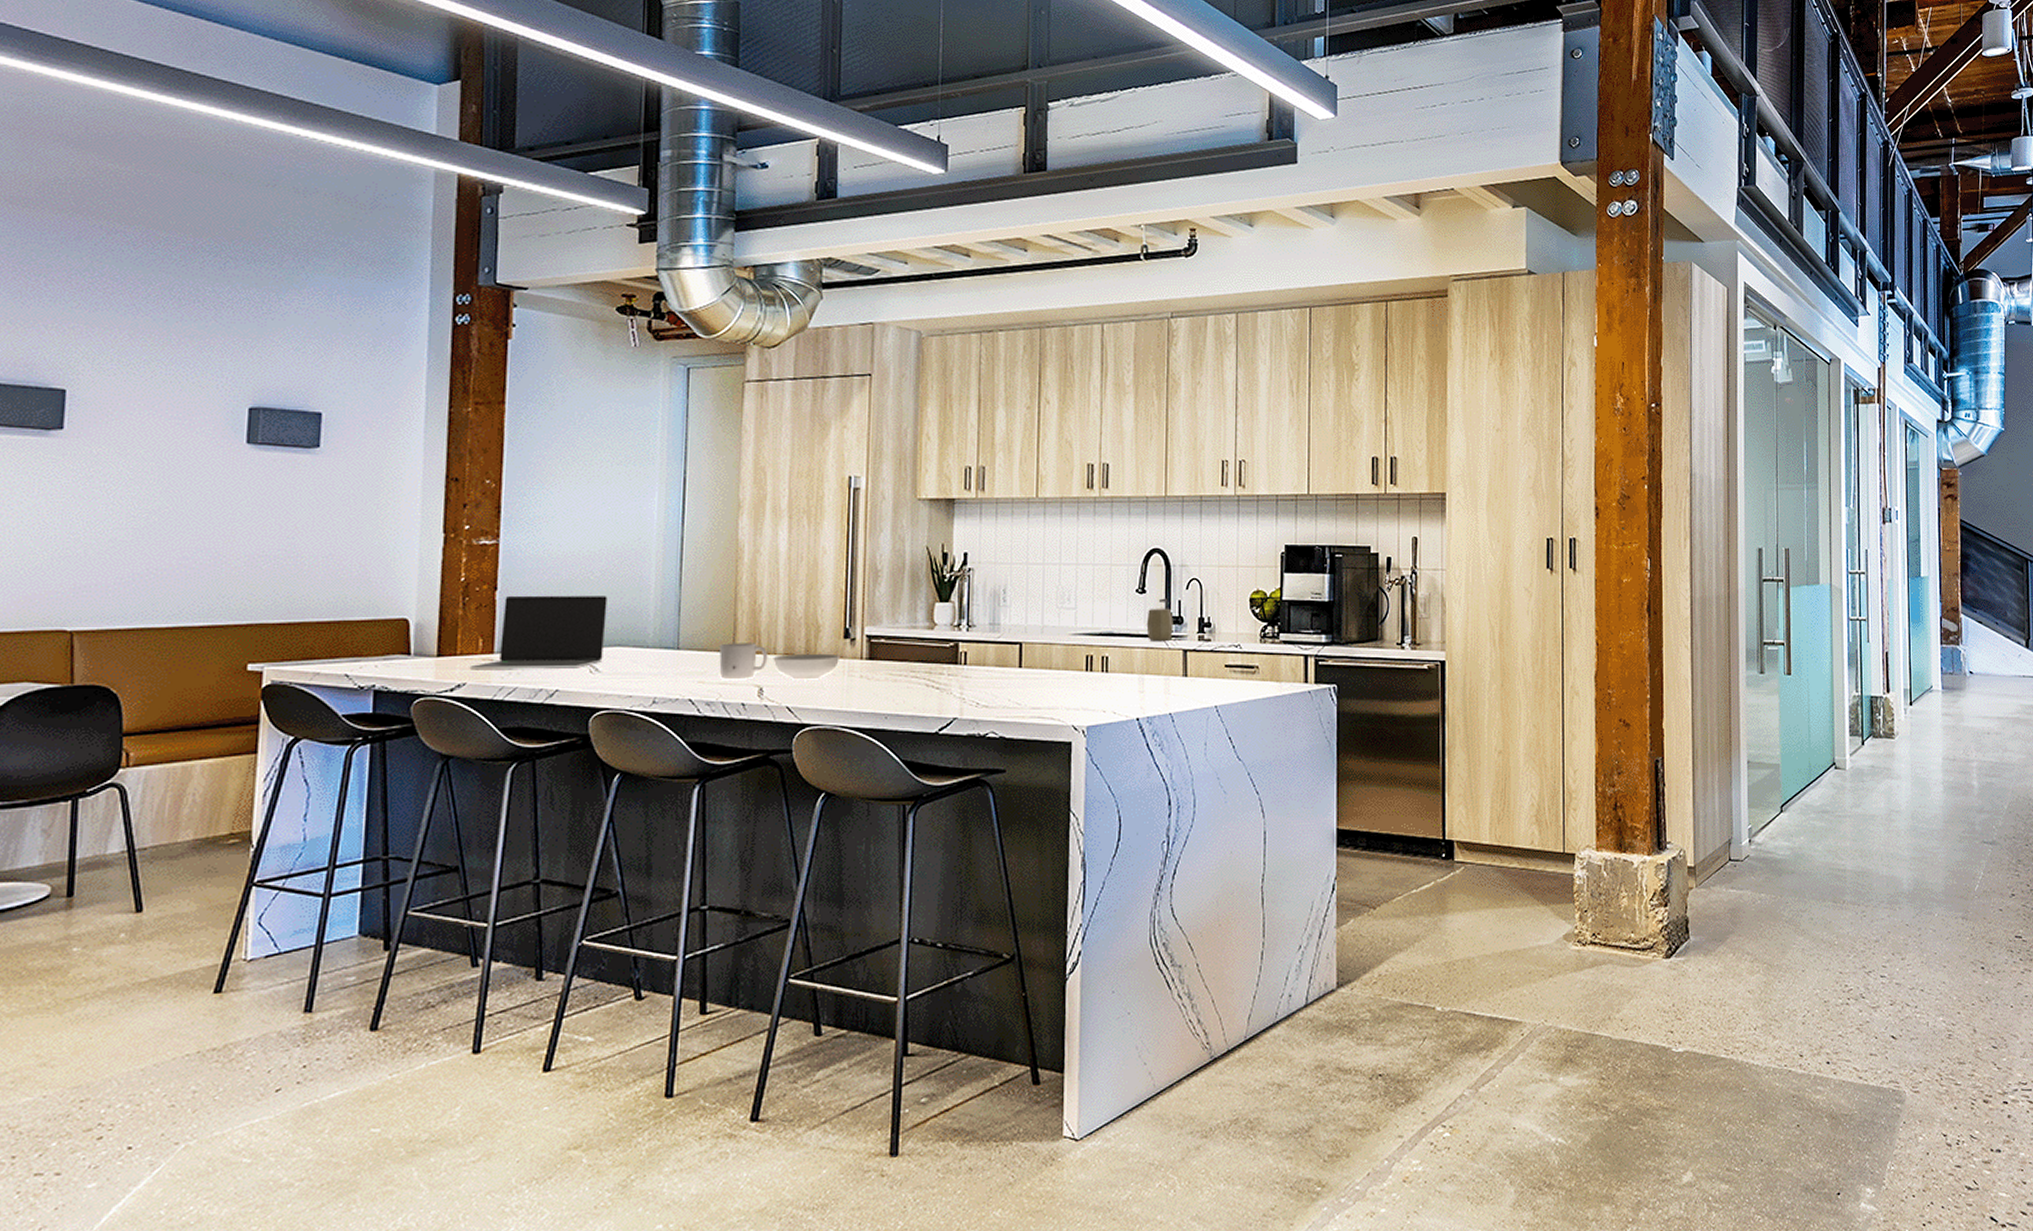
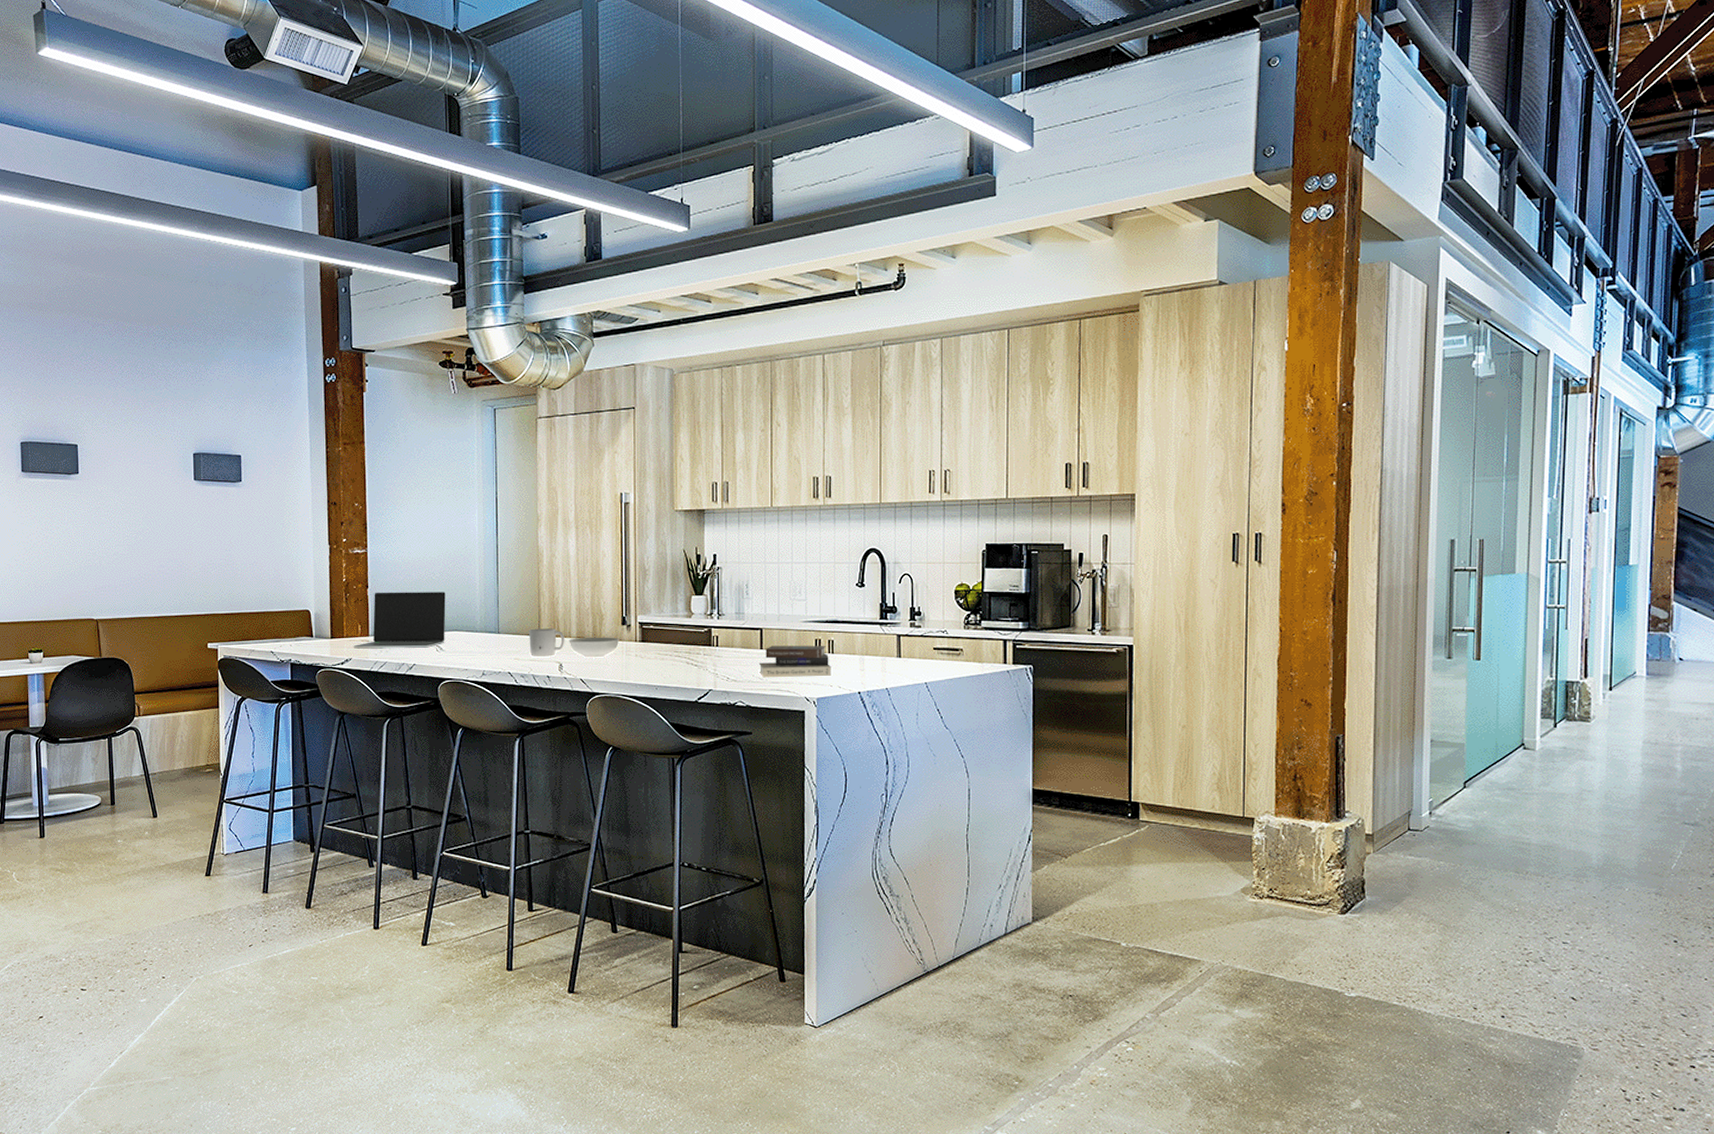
books: none [1016,663,1105,703] -> present [758,646,831,678]
soap dispenser: present [1146,598,1173,642] -> none [865,591,888,628]

